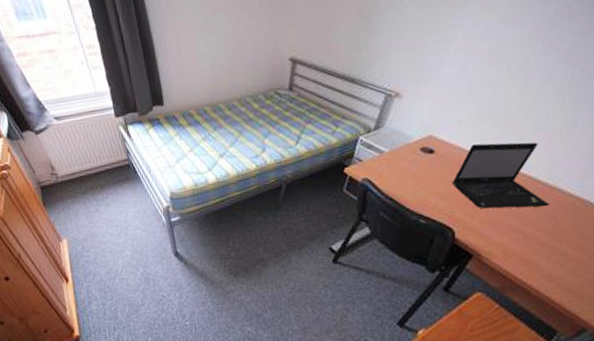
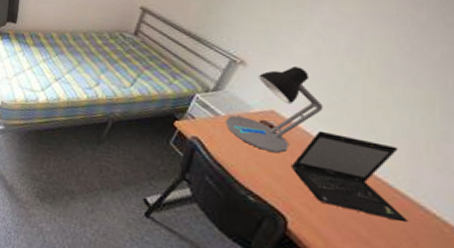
desk lamp: none [390,87,474,176] -> present [225,66,324,154]

